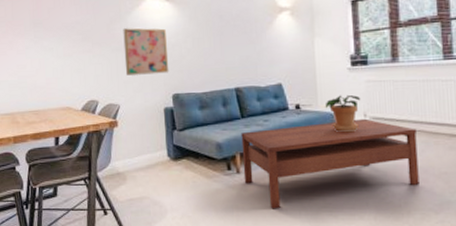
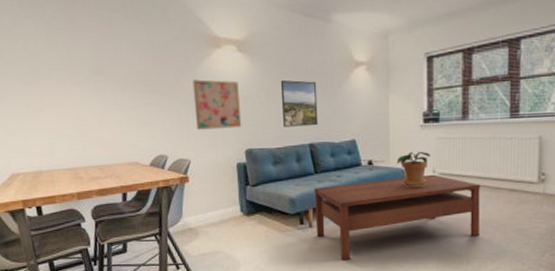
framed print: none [206,26,244,72] -> present [280,79,318,127]

